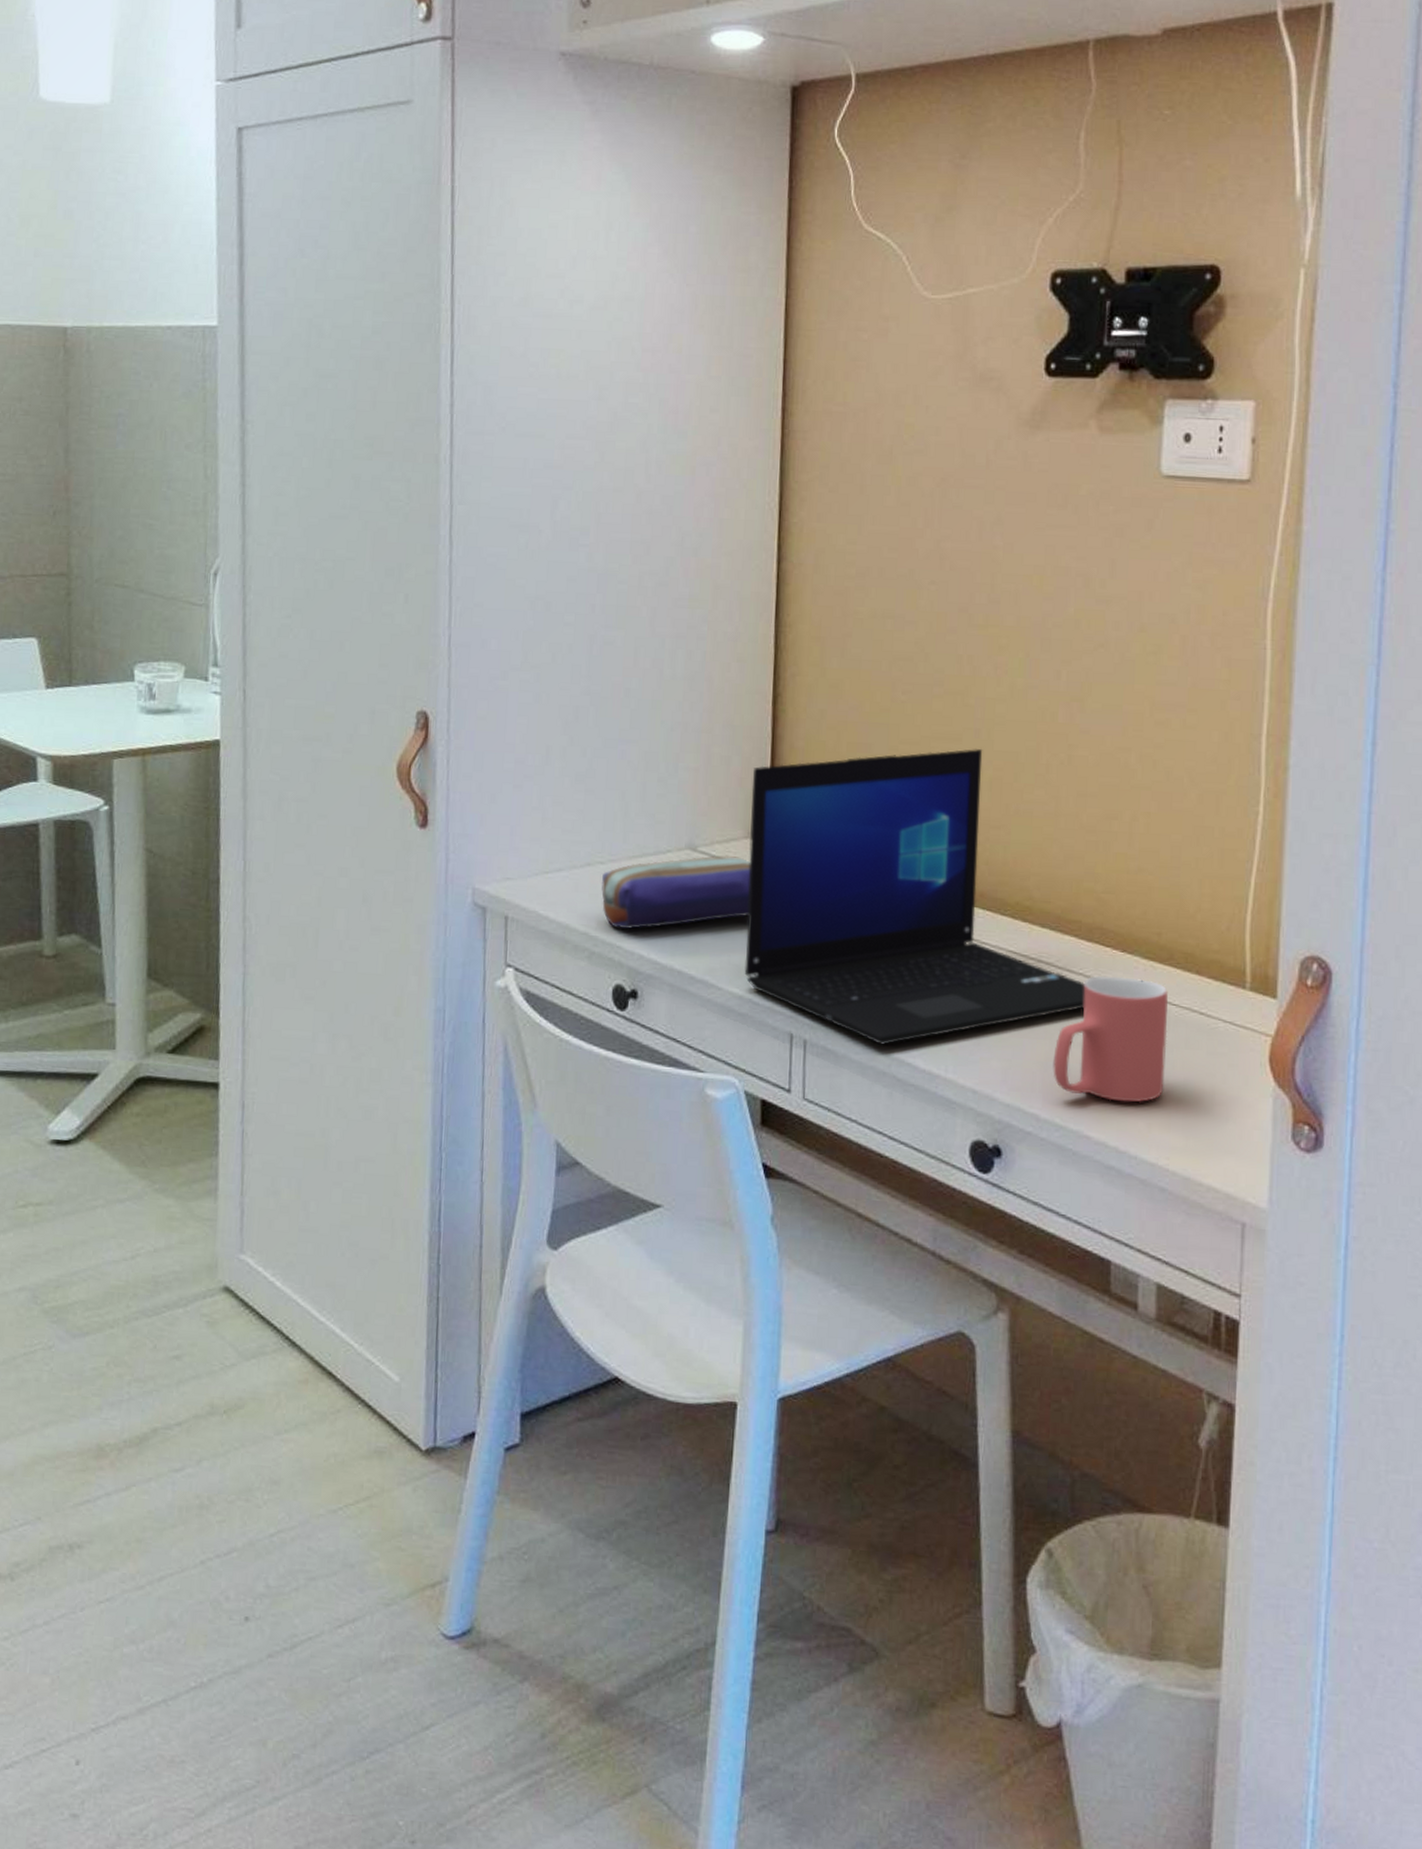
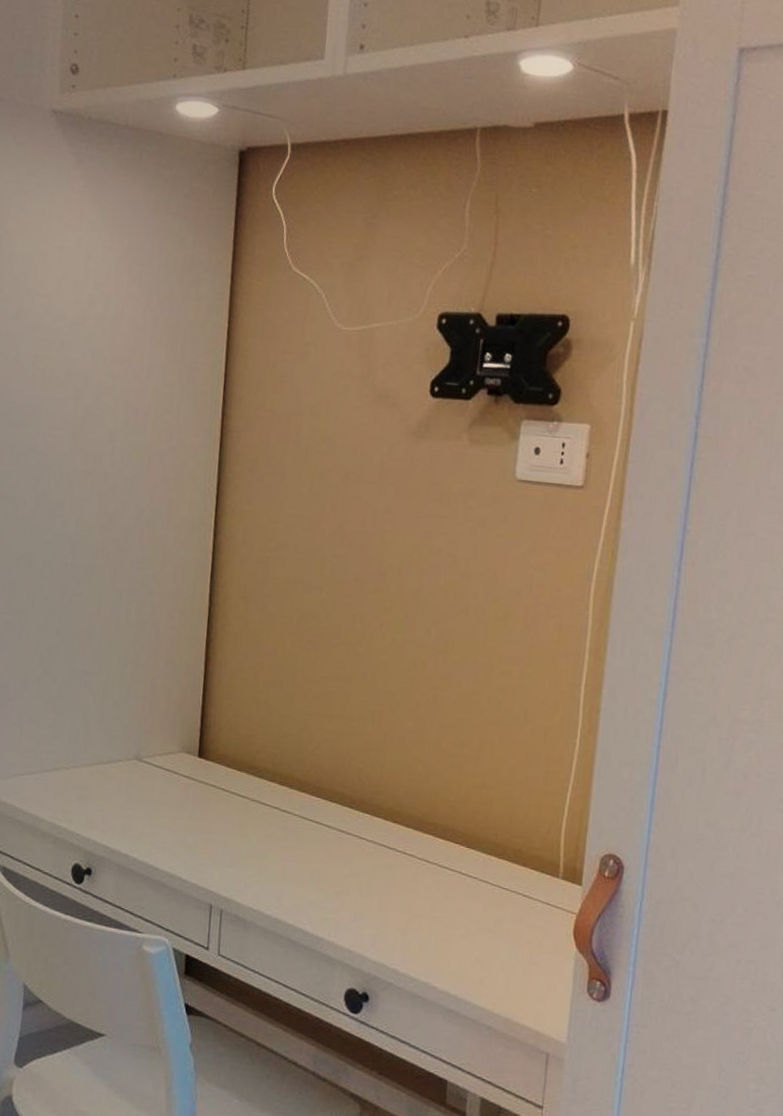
pencil case: present [601,856,751,930] -> none [65,765,184,821]
laptop: present [744,749,1086,1046] -> none [176,688,438,916]
mug: present [1053,975,1168,1103] -> none [410,865,500,963]

